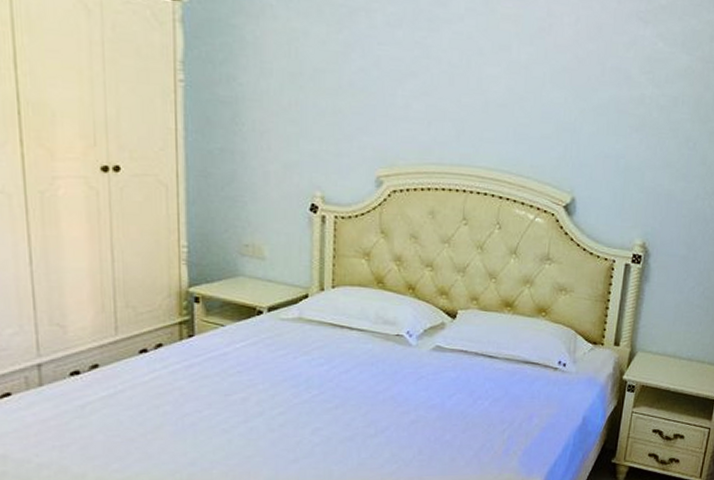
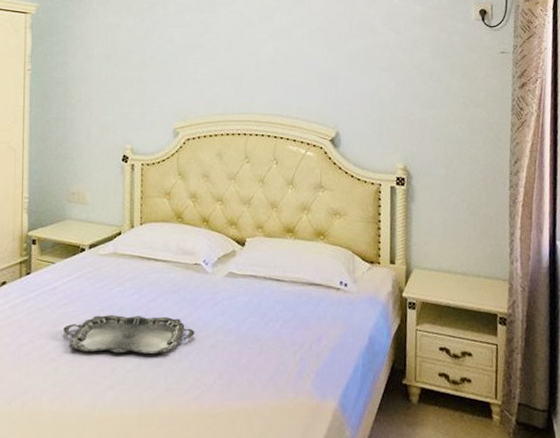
serving tray: none [237,385,394,427] -> present [63,314,195,354]

